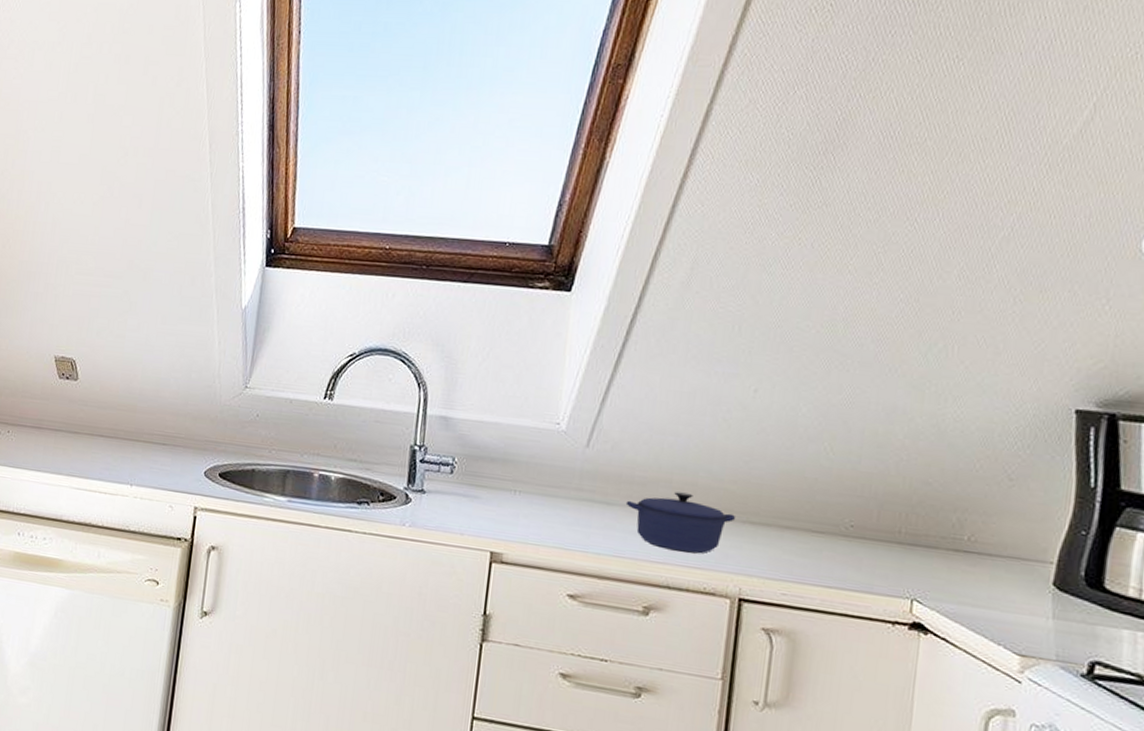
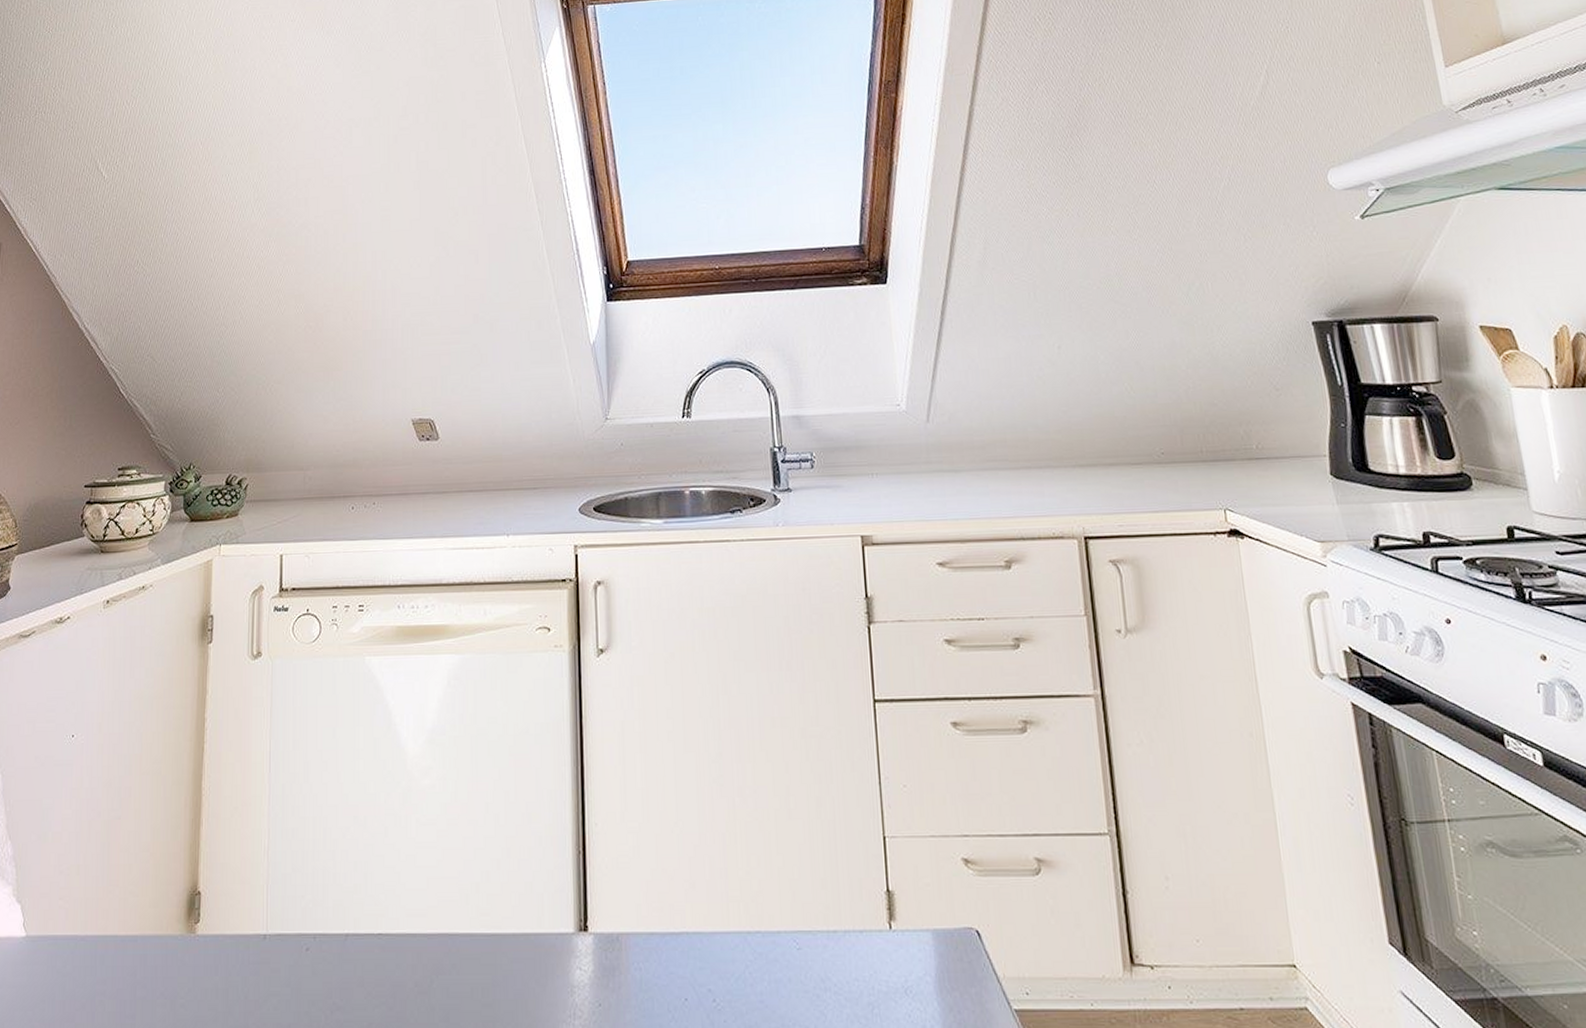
cooking pot: present [625,491,736,554] -> none [971,448,1067,504]

